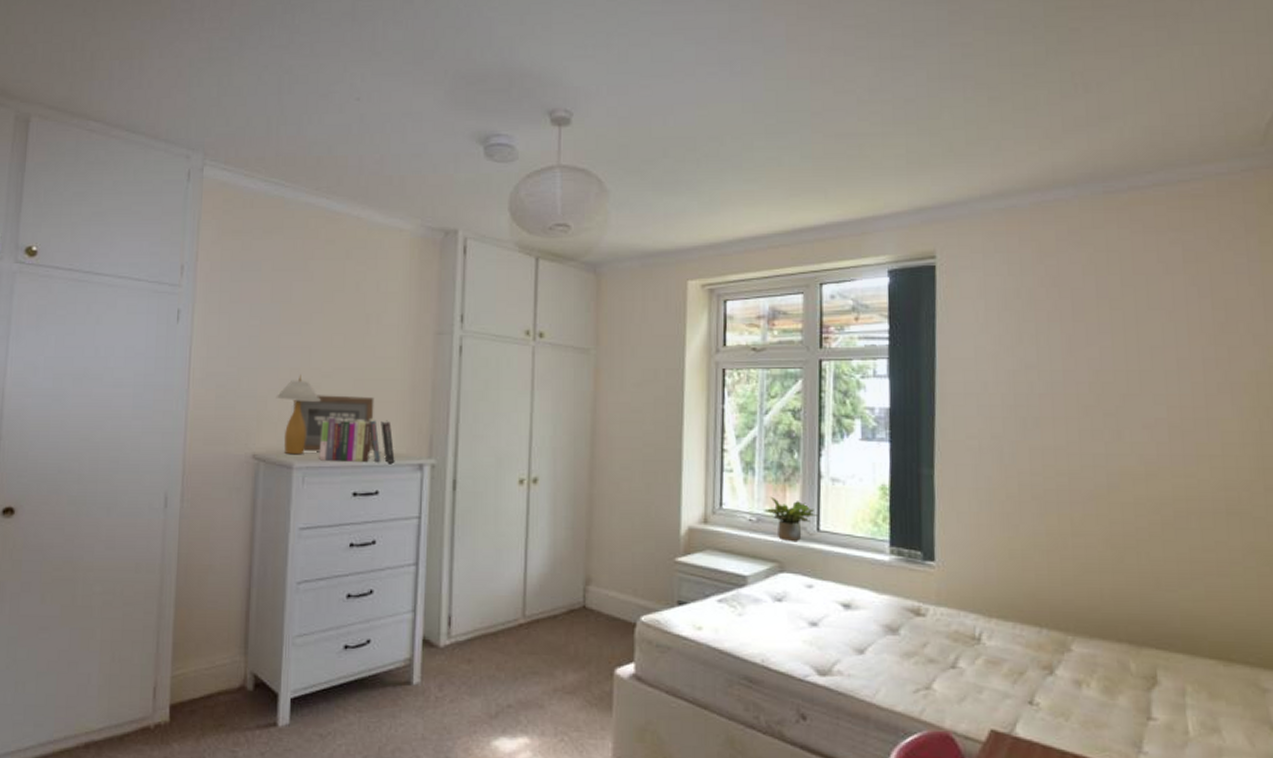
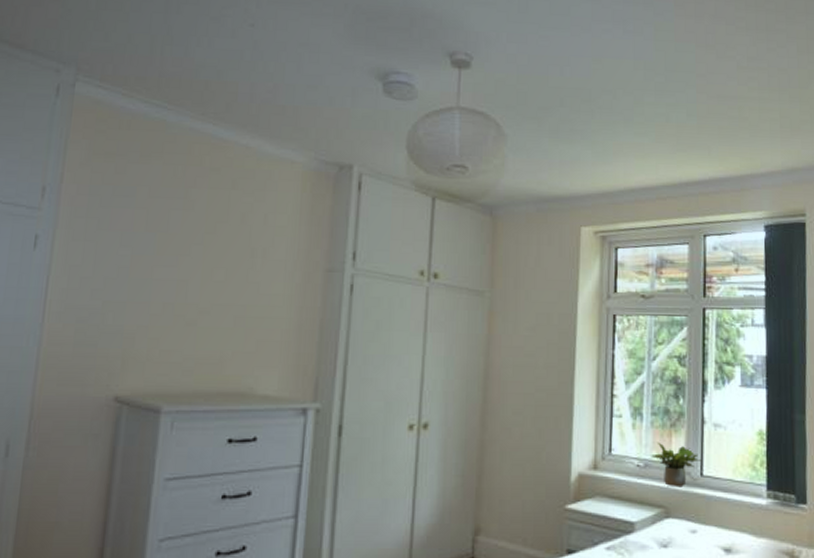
table lamp: present [275,374,321,455] -> none [145,310,196,398]
picture frame: present [294,395,374,453] -> none [165,332,257,396]
books: present [319,415,395,465] -> none [191,355,277,409]

